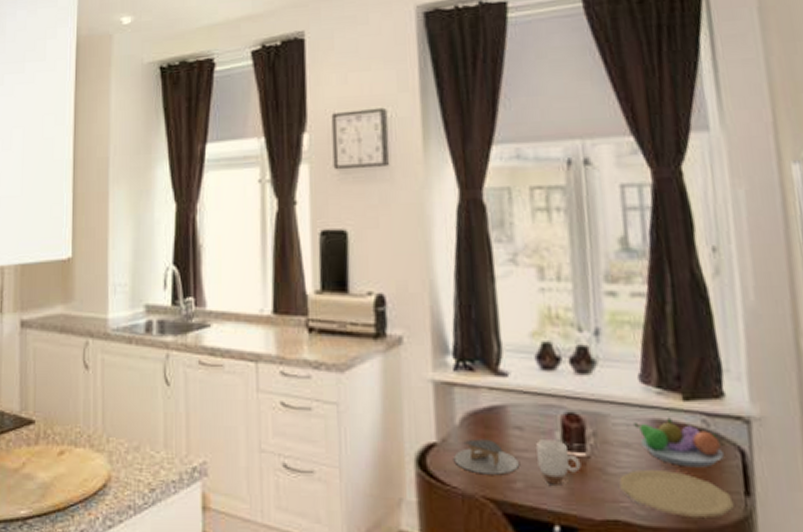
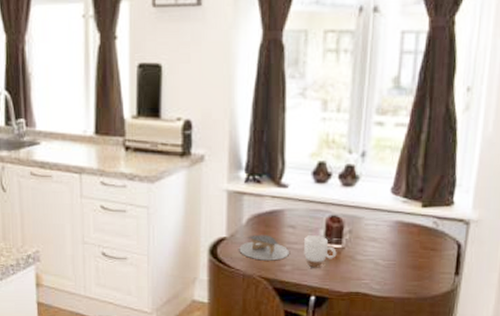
plate: present [619,469,734,517] -> none [364,256,445,290]
fruit bowl: present [633,417,724,468] -> none [381,220,445,256]

